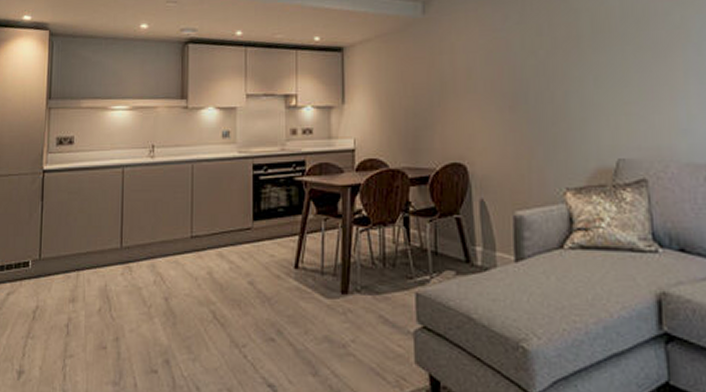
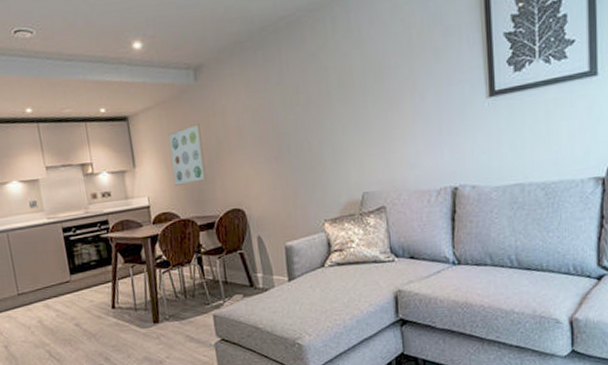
wall art: none [386,60,424,129] -> present [168,122,207,186]

